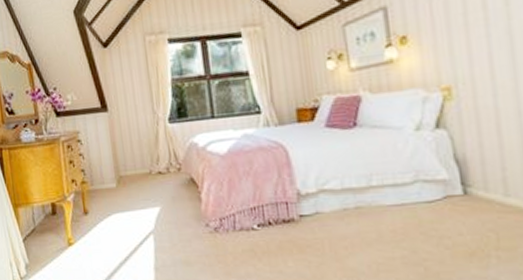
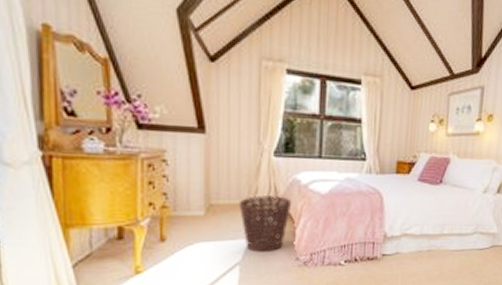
basket: none [144,161,193,220] -> present [238,195,292,253]

